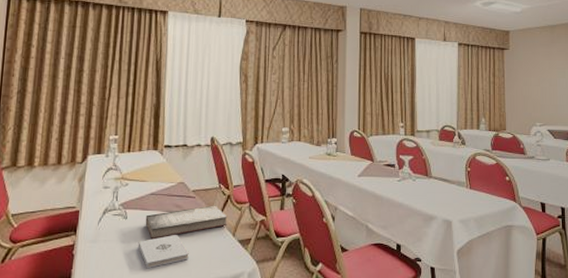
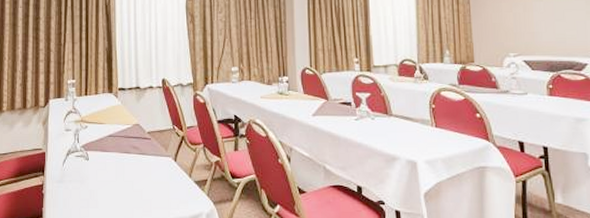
notepad: present [138,235,189,269] -> none [100,176,148,209]
book: present [145,205,228,240] -> none [105,146,183,180]

